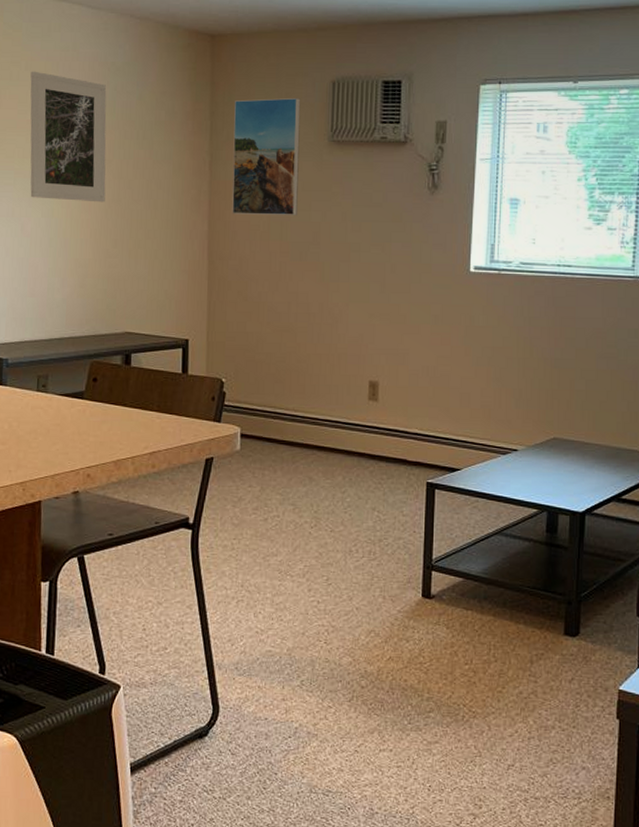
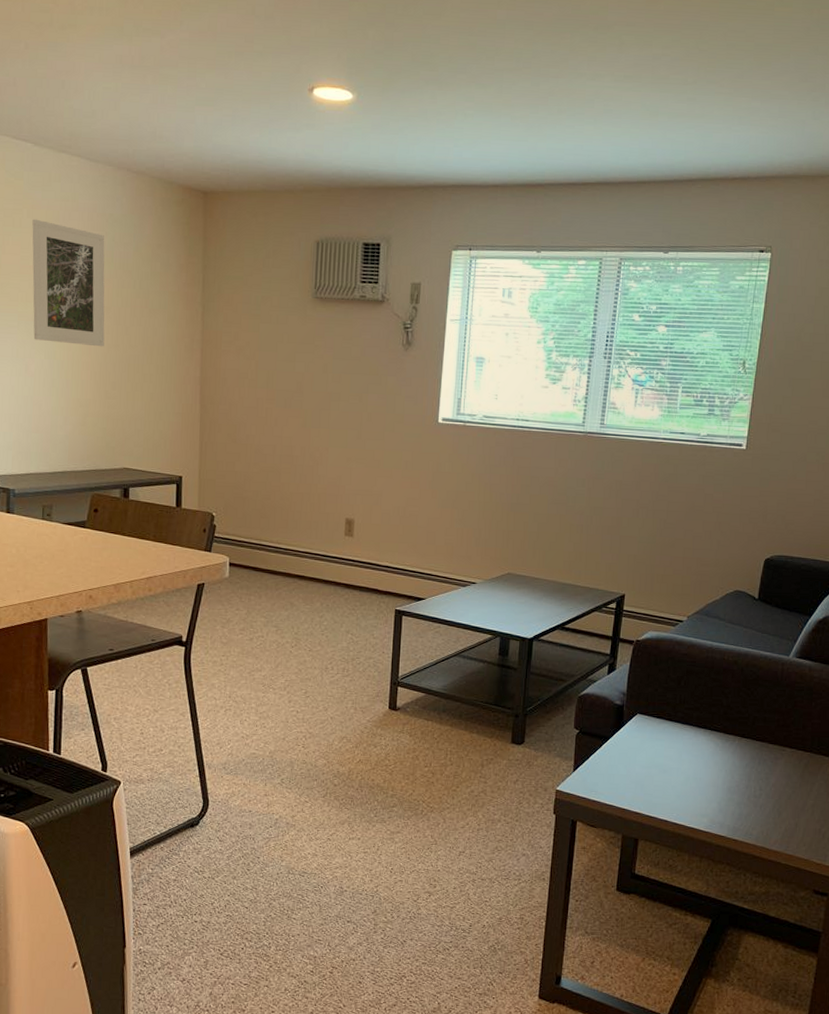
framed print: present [232,97,301,216] -> none [222,255,287,366]

